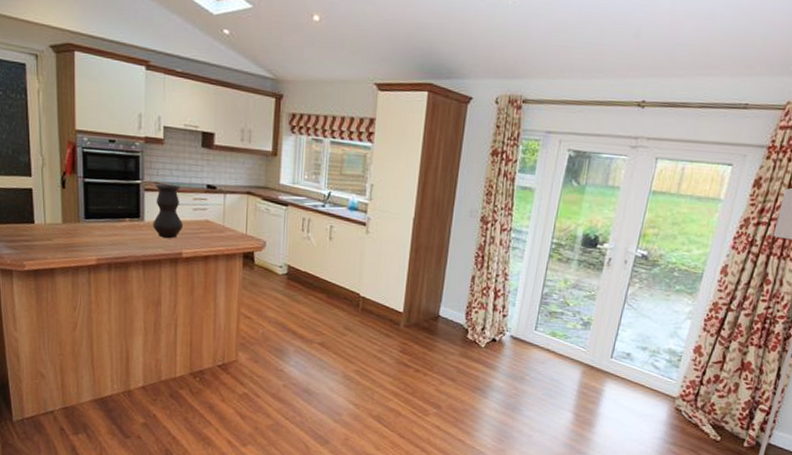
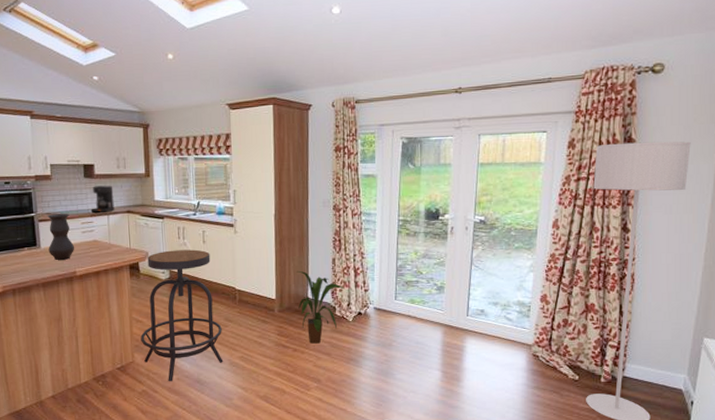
coffee maker: none [207,158,234,190] -> present [92,185,115,213]
bar stool: none [247,242,339,388] -> present [140,249,224,382]
house plant: none [427,284,481,367] -> present [297,270,345,344]

